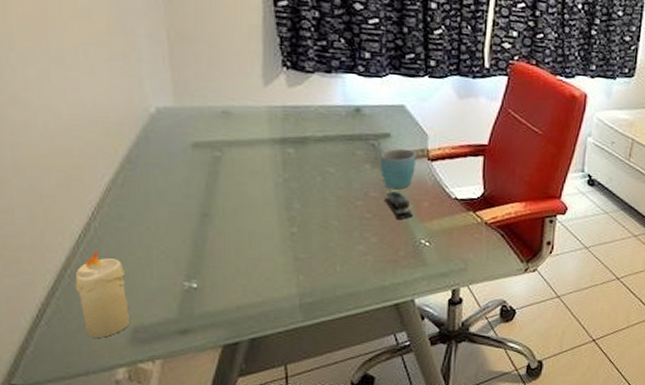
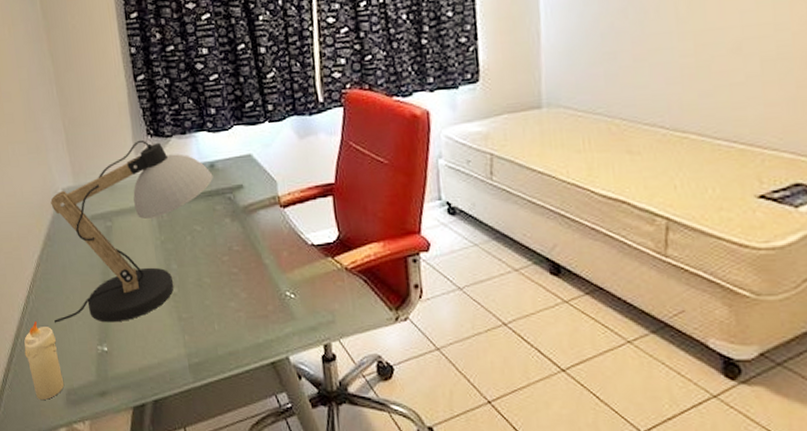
desk lamp: none [125,70,358,259] -> present [50,139,213,323]
mug: present [380,148,416,189] -> none [237,198,270,241]
stapler: present [385,192,414,220] -> none [247,244,276,273]

